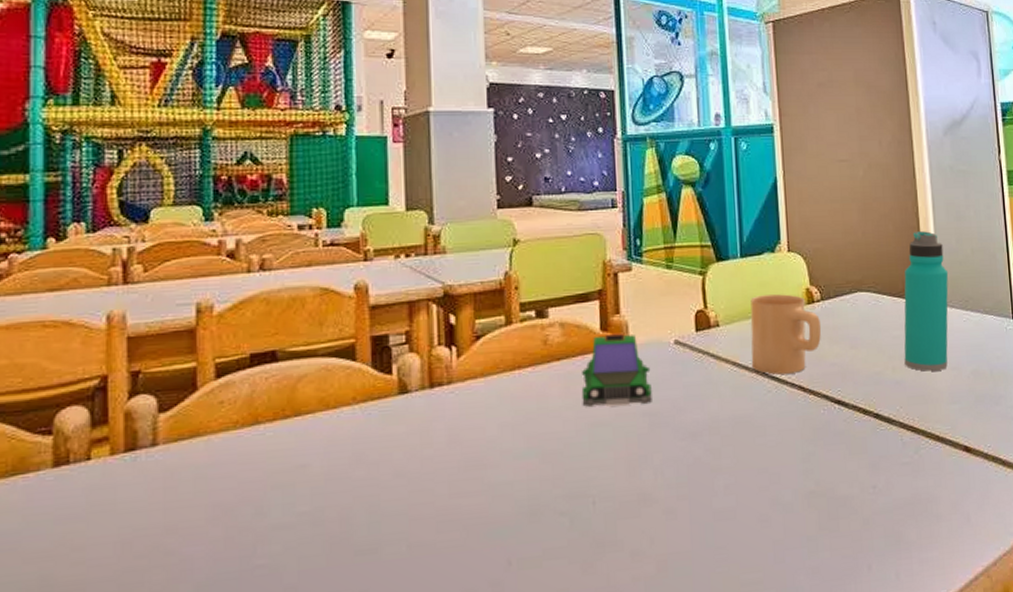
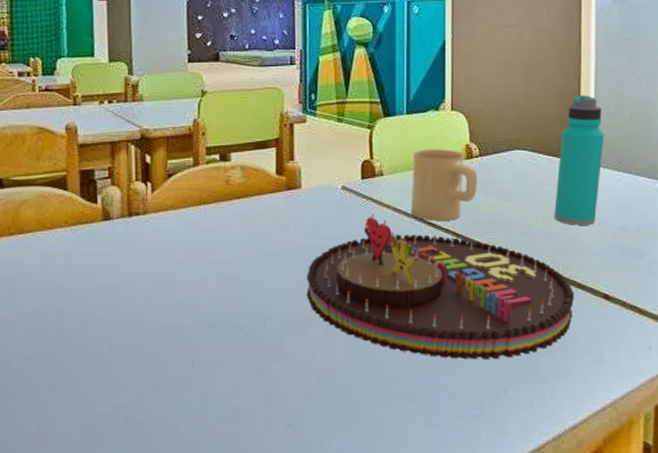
toy car: present [581,332,652,407] -> none [258,177,319,241]
birthday cake: none [639,369,934,533] -> present [306,213,574,360]

